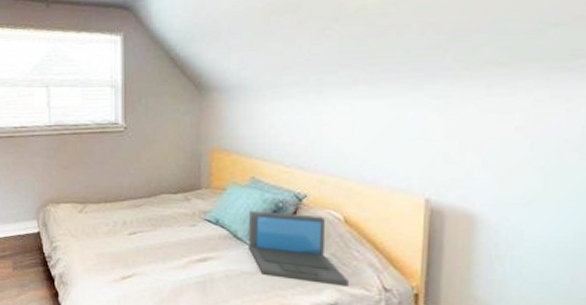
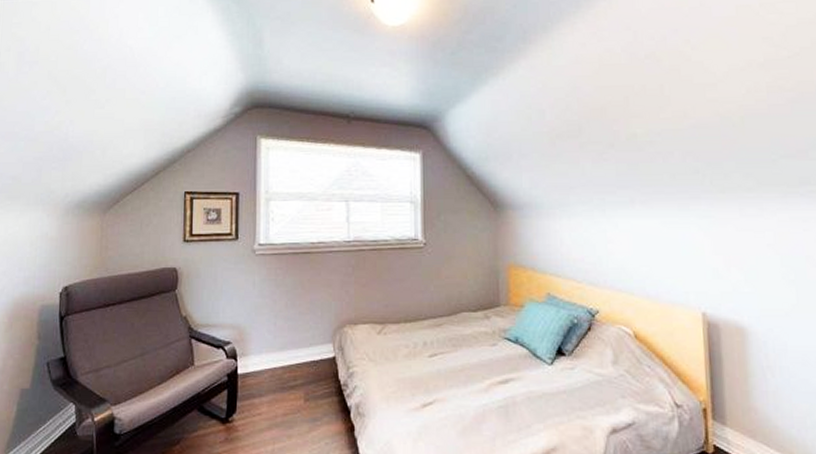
laptop: present [249,211,349,286] -> none [547,328,643,404]

